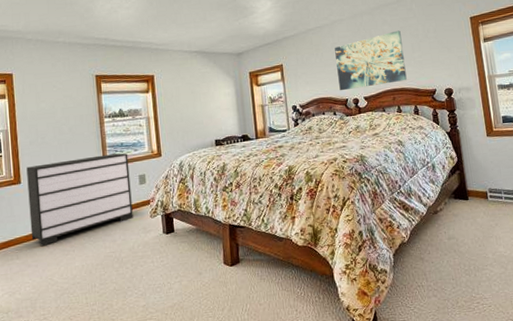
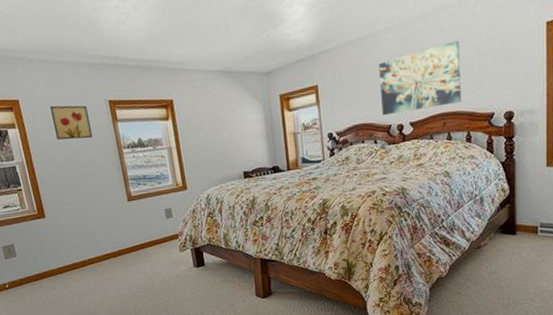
dresser: present [26,153,133,247] -> none [48,186,163,279]
wall art: none [40,79,77,110] -> present [49,105,93,140]

